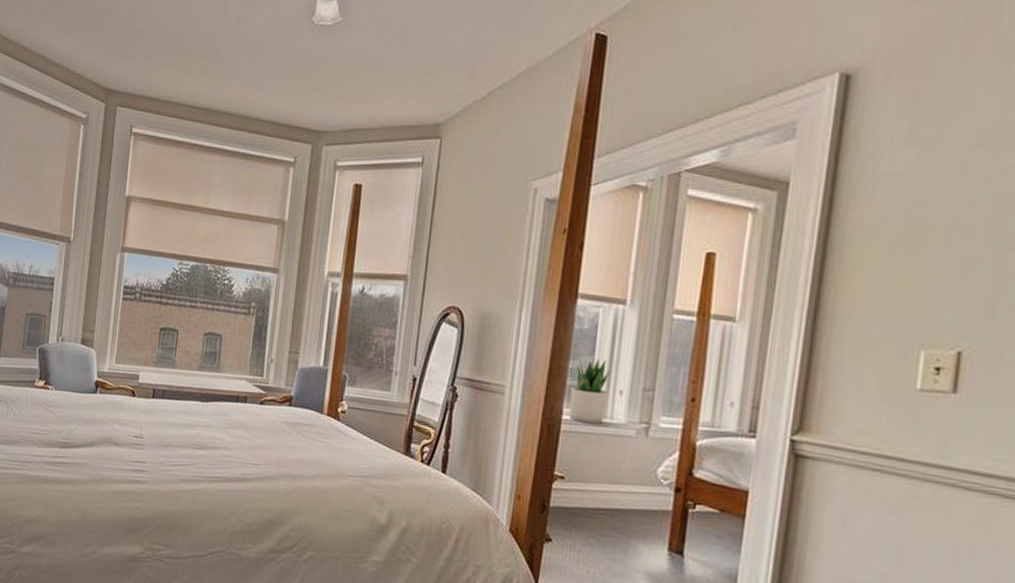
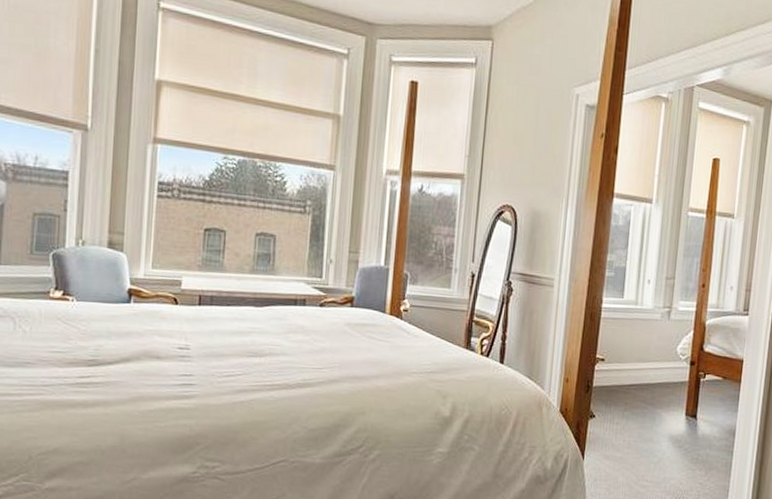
planter: present [568,358,611,424] -> none [607,252,641,310]

